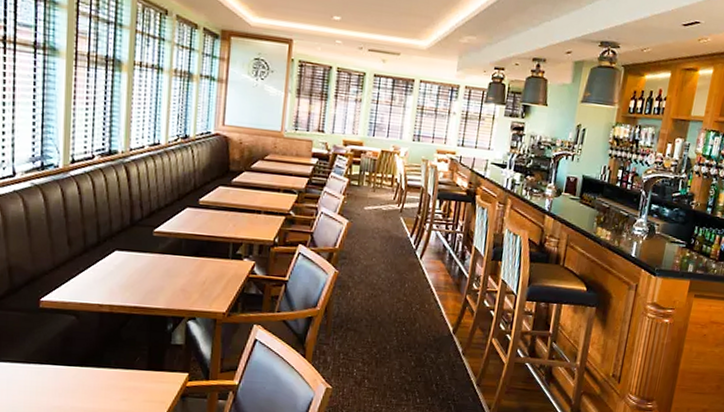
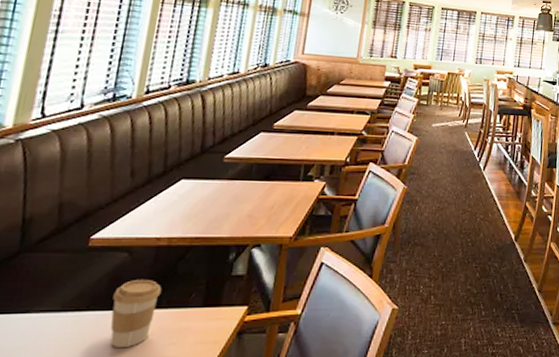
coffee cup: none [67,341,109,399] -> present [110,280,162,349]

